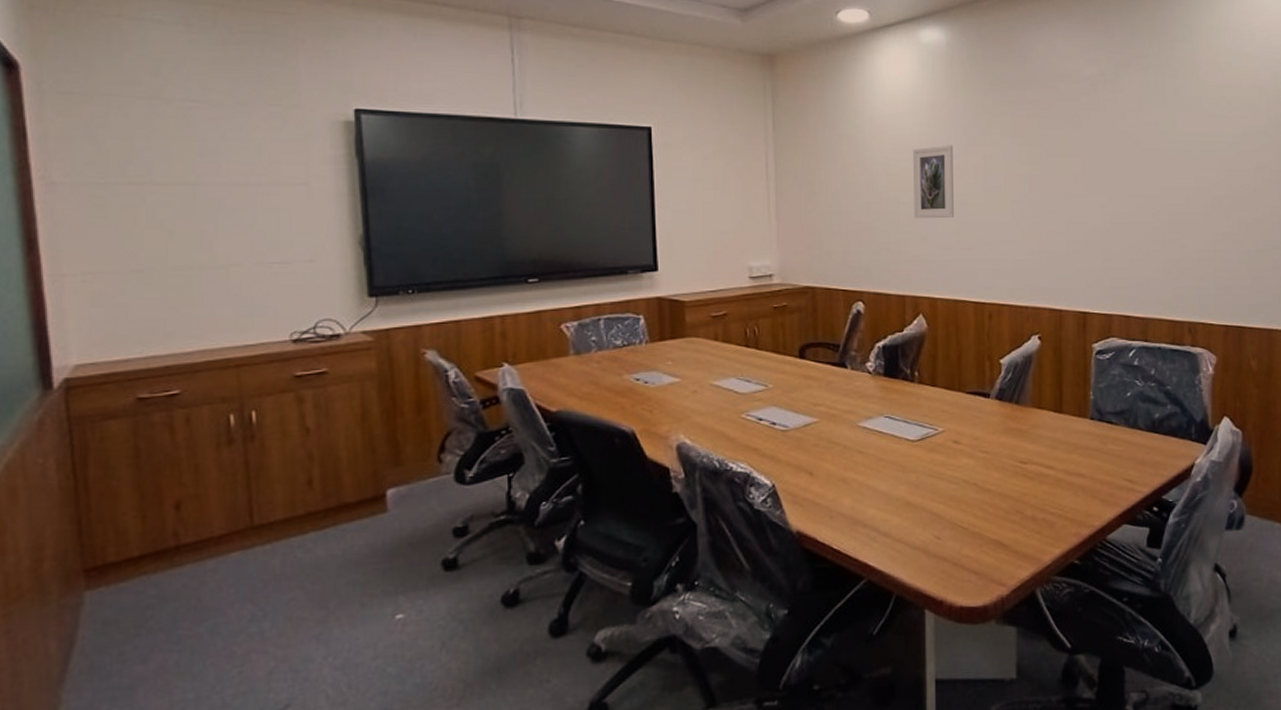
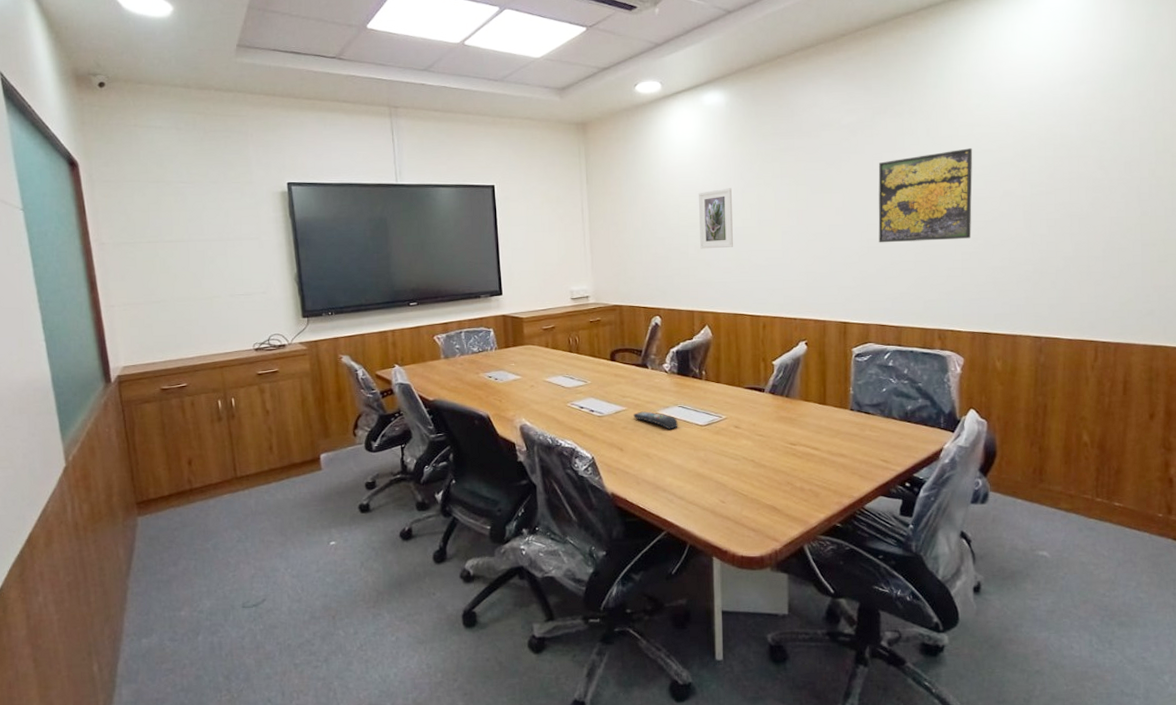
remote control: none [827,423,884,447] -> present [633,411,678,430]
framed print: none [1122,112,1224,218] -> present [878,148,973,243]

